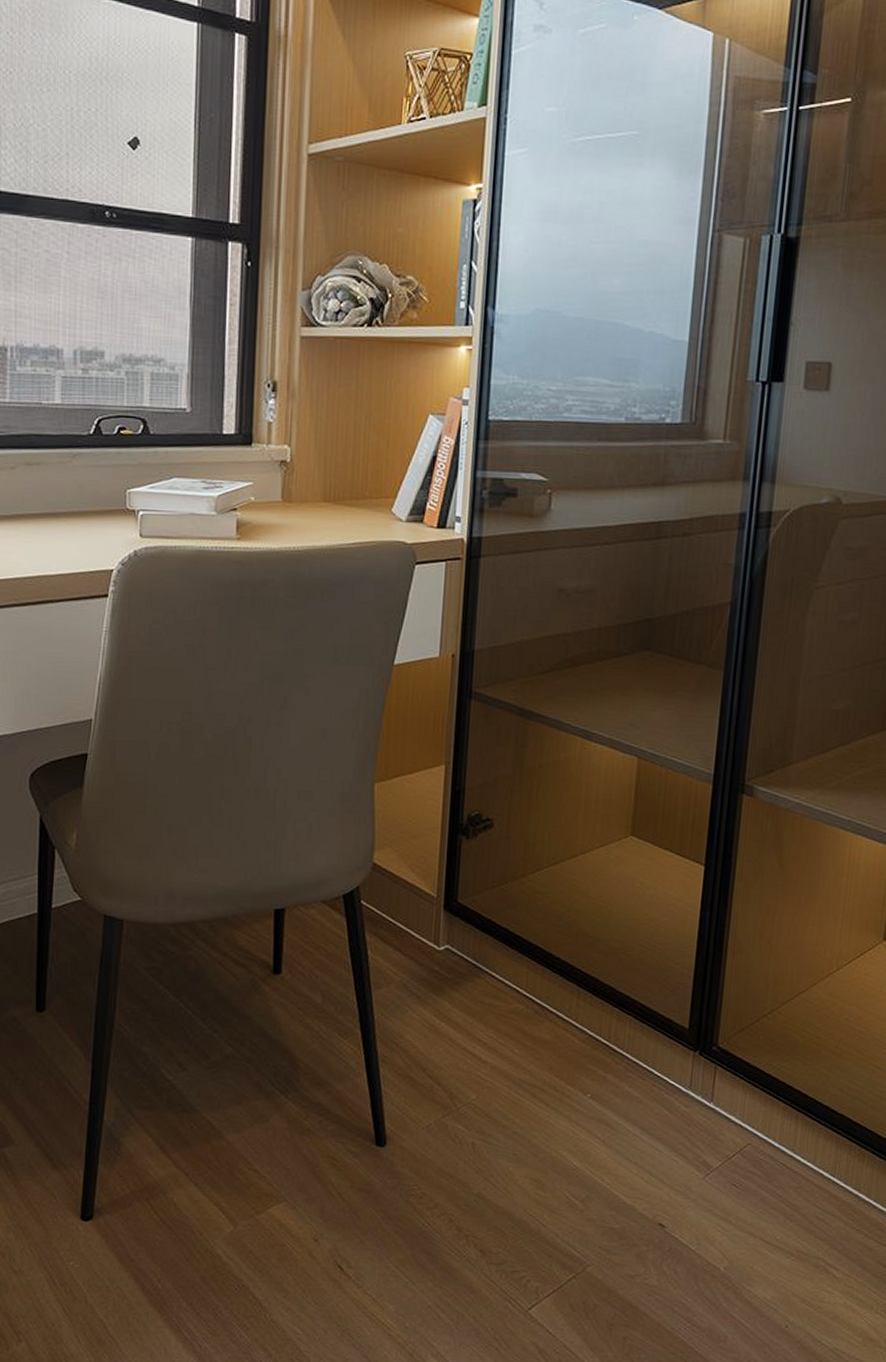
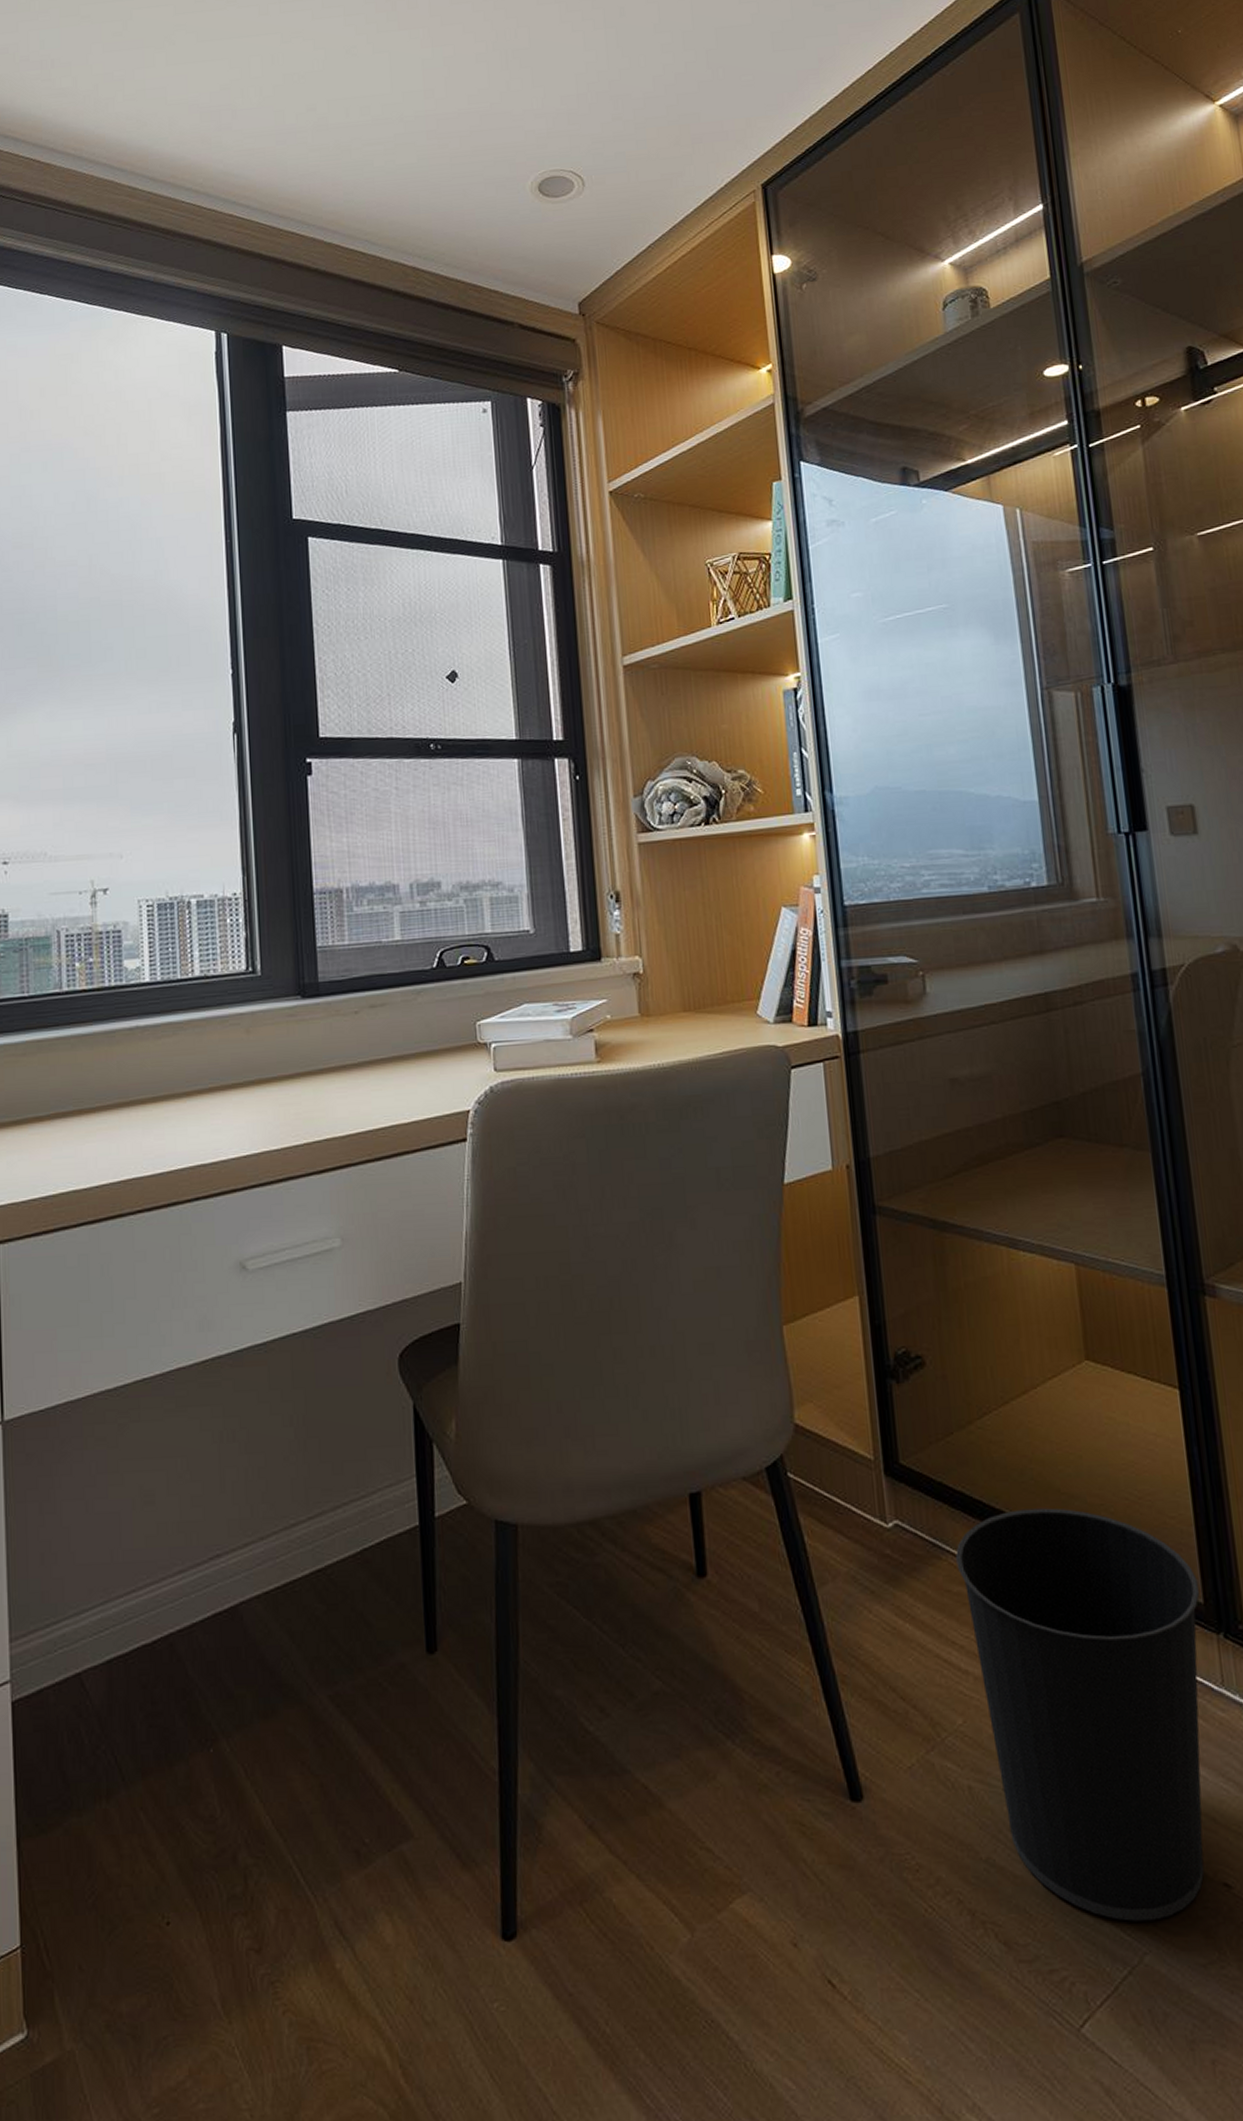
wastebasket: none [492,946,688,1244] -> present [956,1508,1205,1922]

